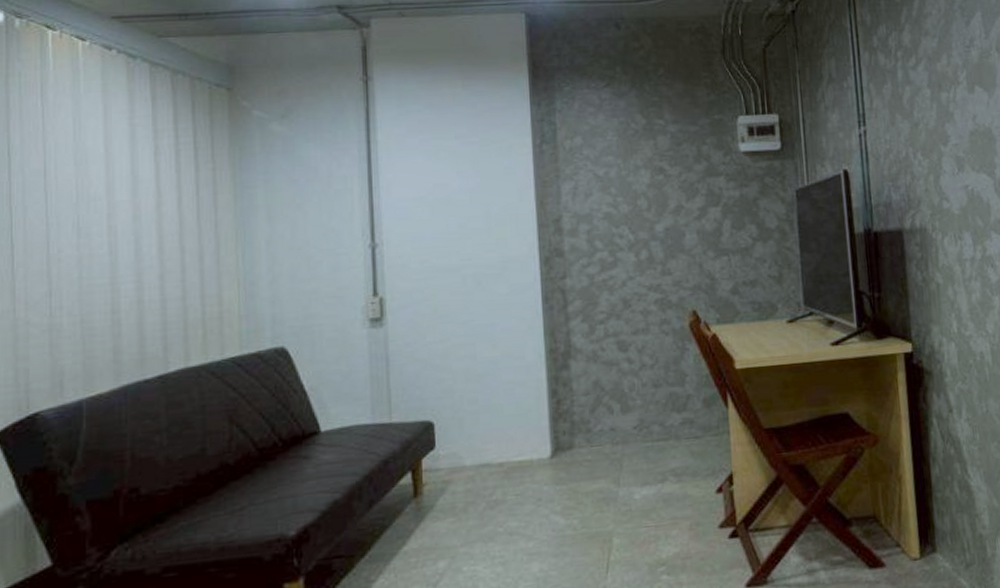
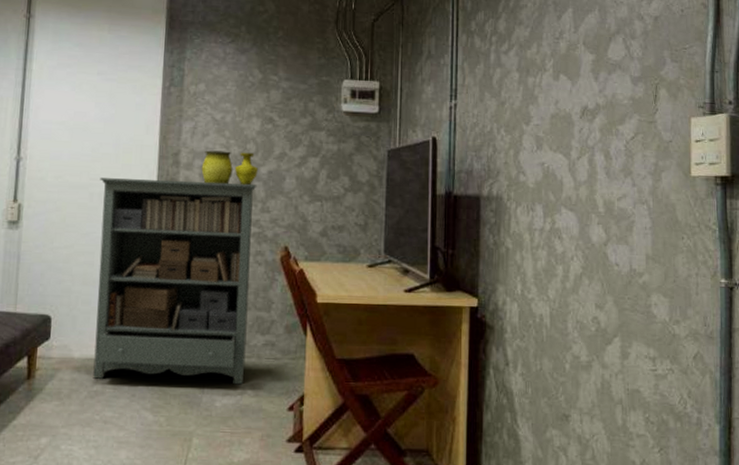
bookshelf: none [472,245,663,487] -> present [93,178,257,385]
decorative vase: none [588,209,653,250] -> present [201,150,258,186]

